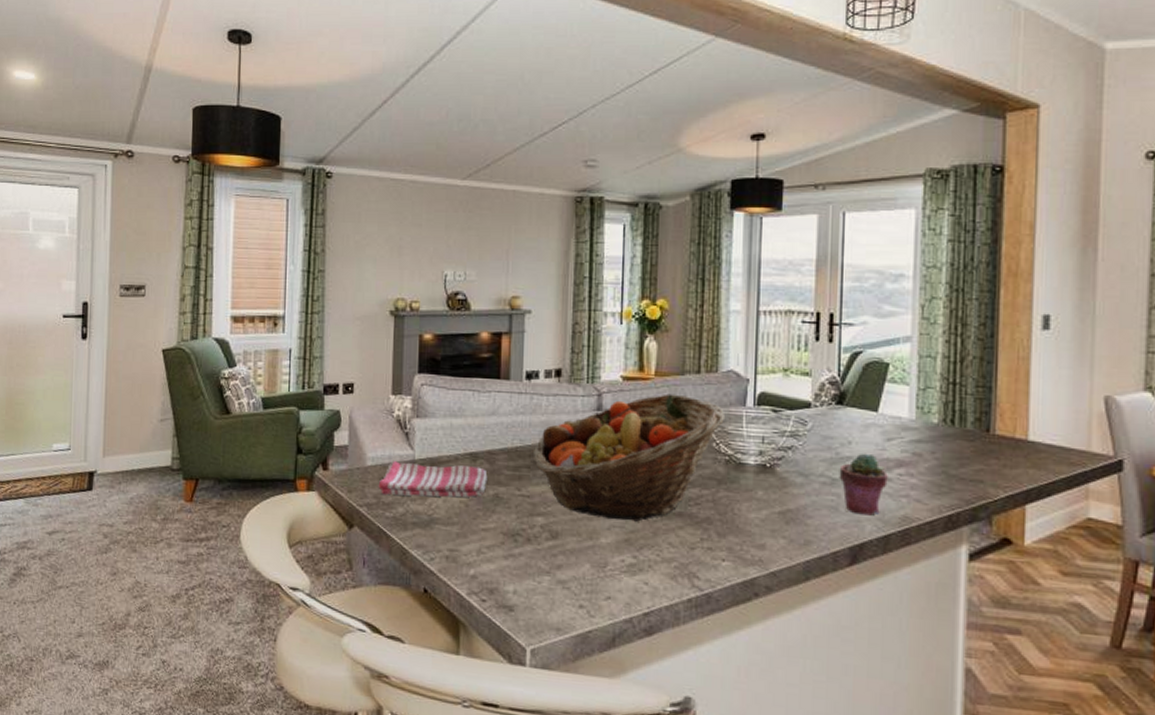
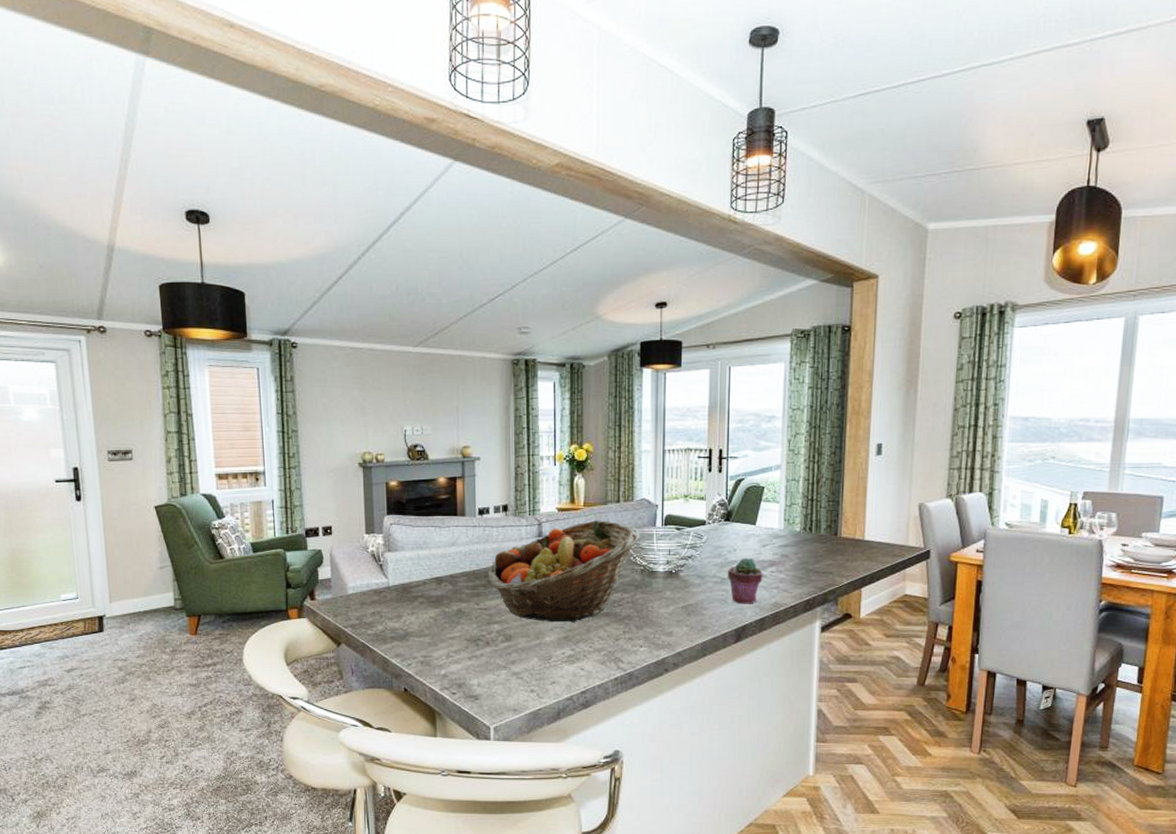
dish towel: present [378,461,488,498] -> none [359,588,451,617]

